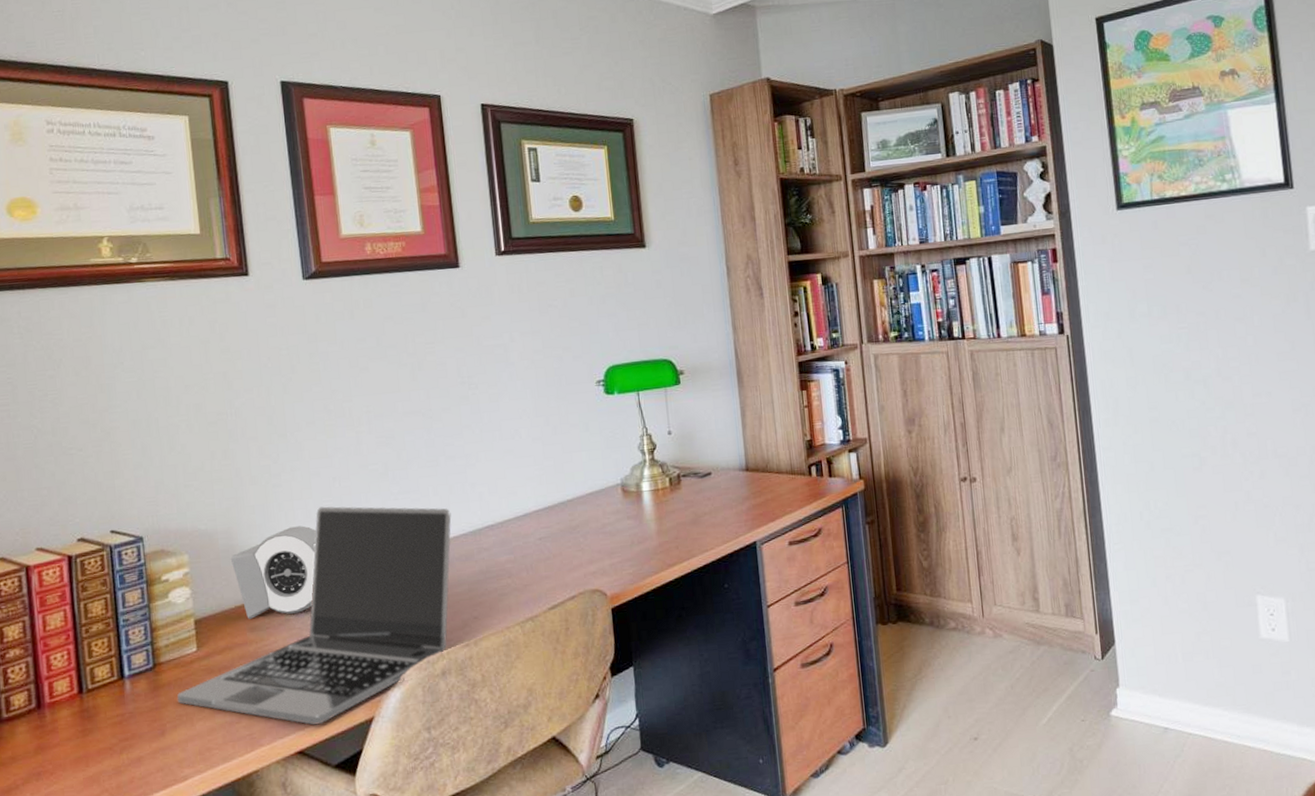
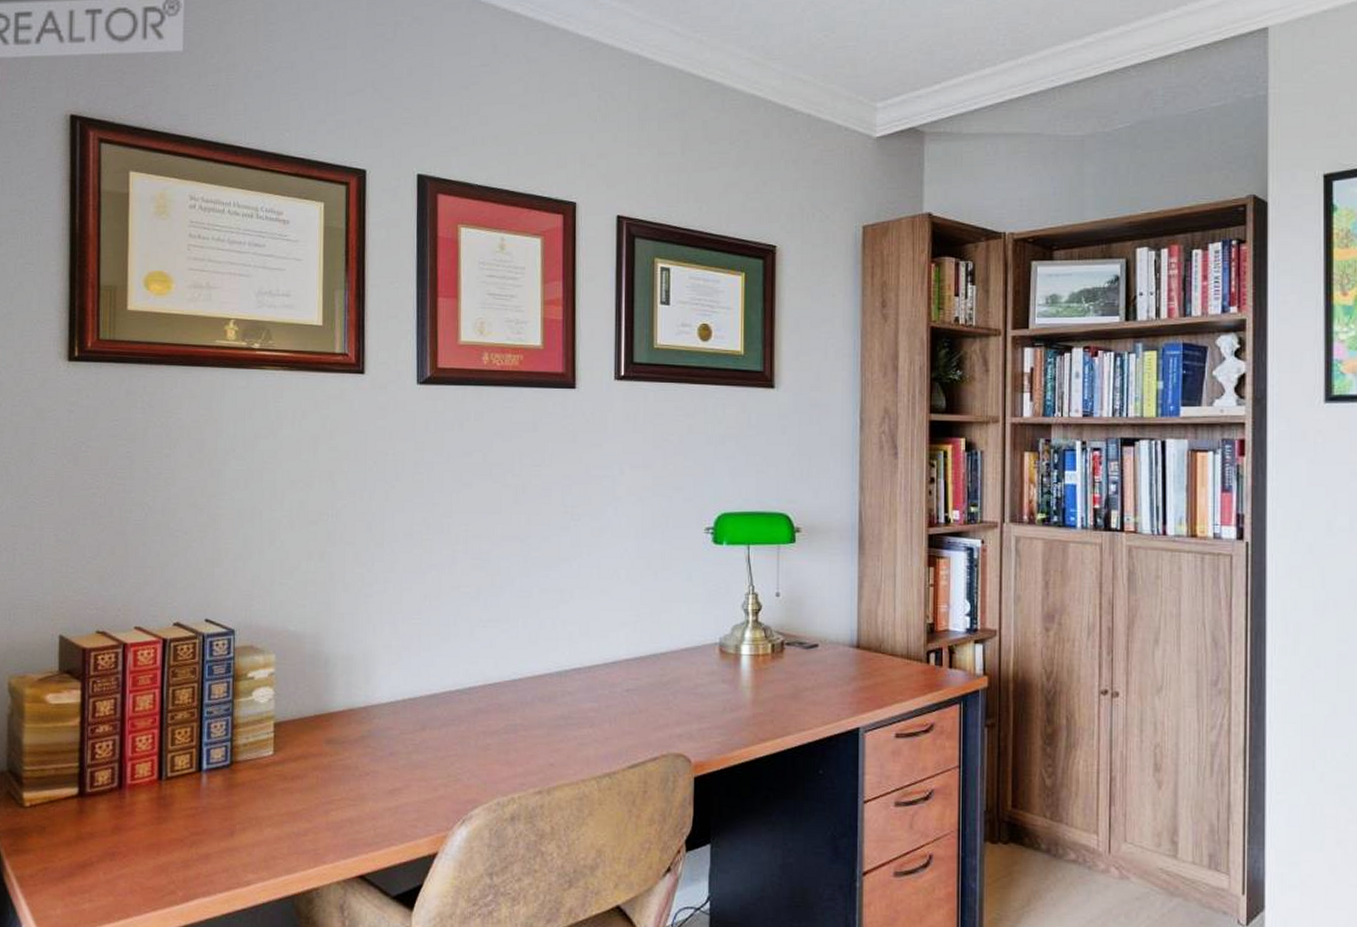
laptop: present [177,506,452,725] -> none [250,624,539,851]
alarm clock: present [230,526,317,619] -> none [315,640,402,731]

